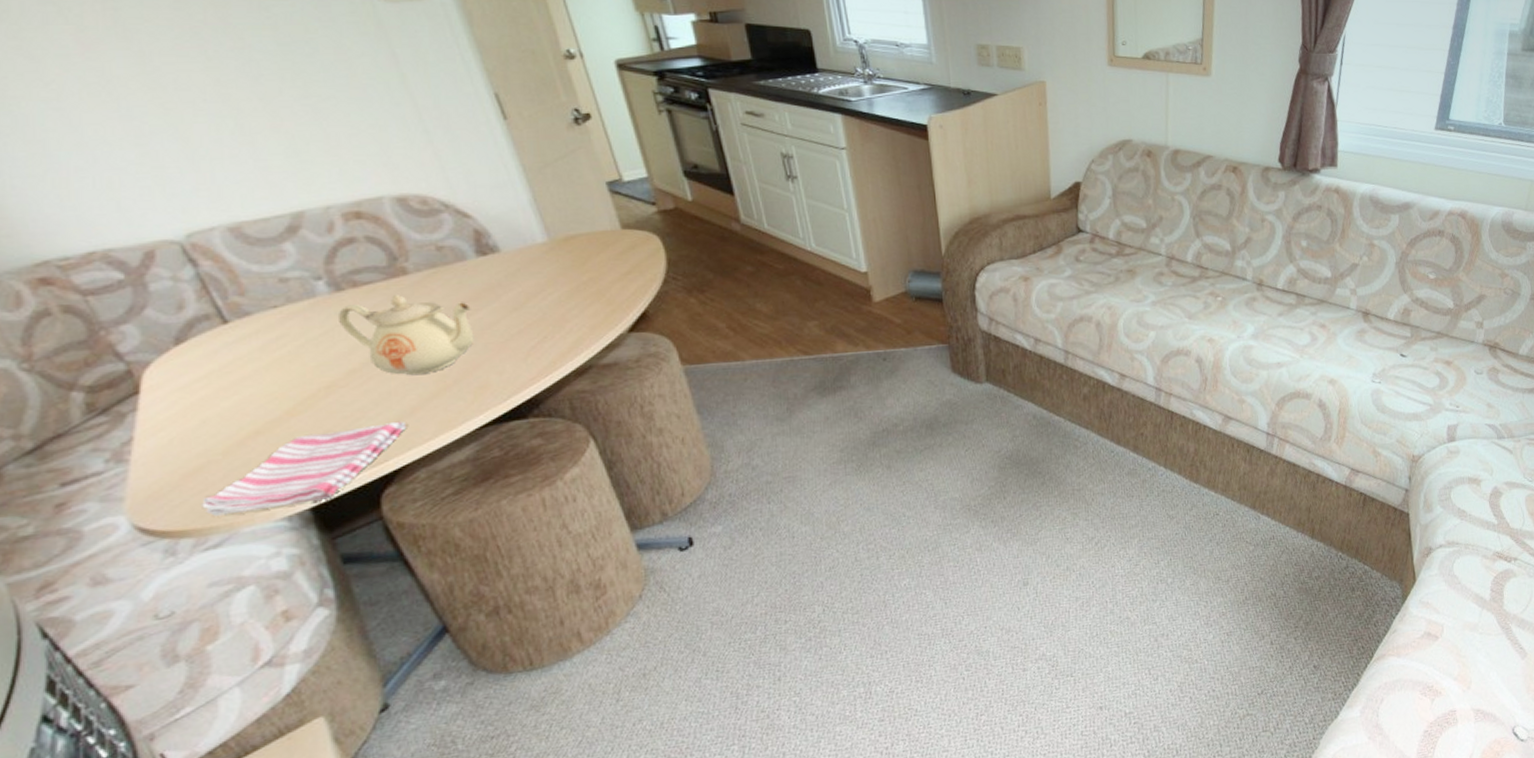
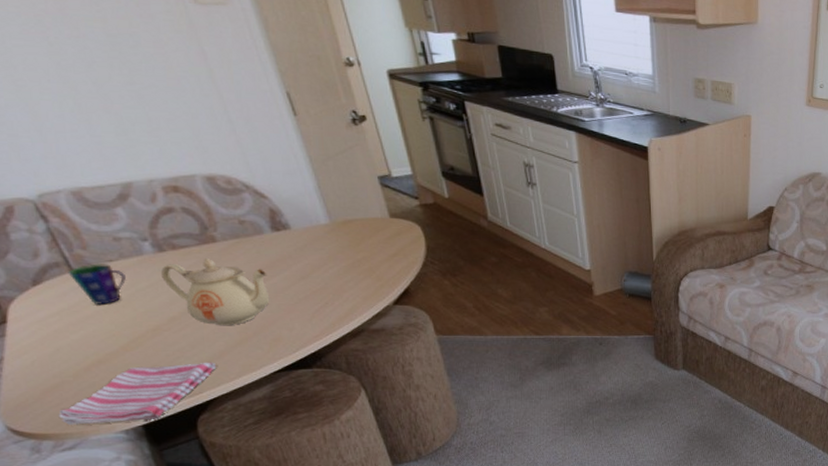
cup: none [220,311,293,363] -> present [68,264,126,306]

